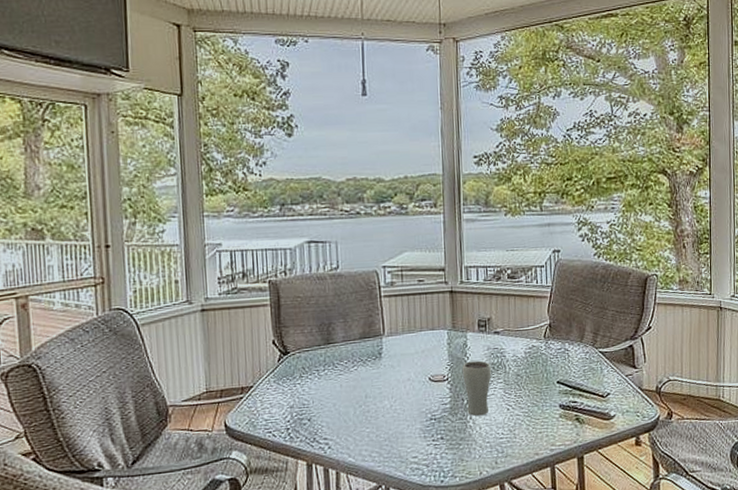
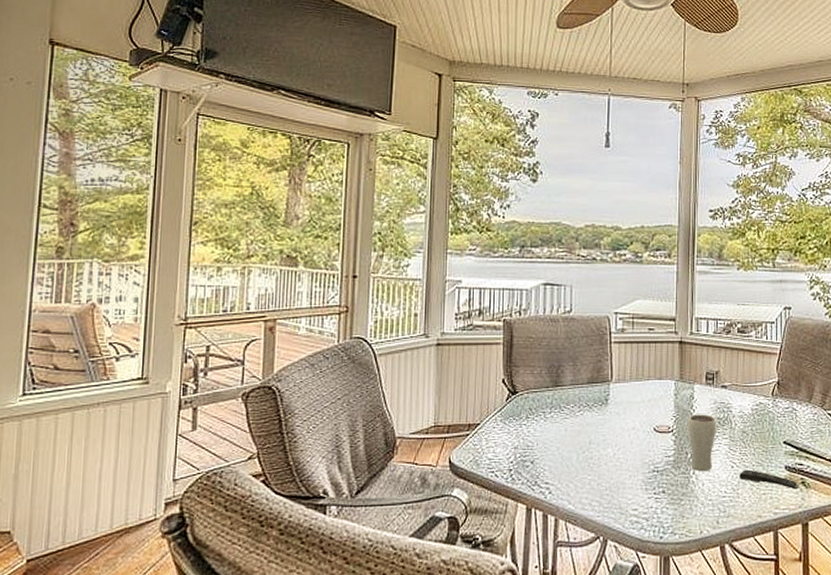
remote control: none [515,410,574,426] -> present [739,469,799,490]

